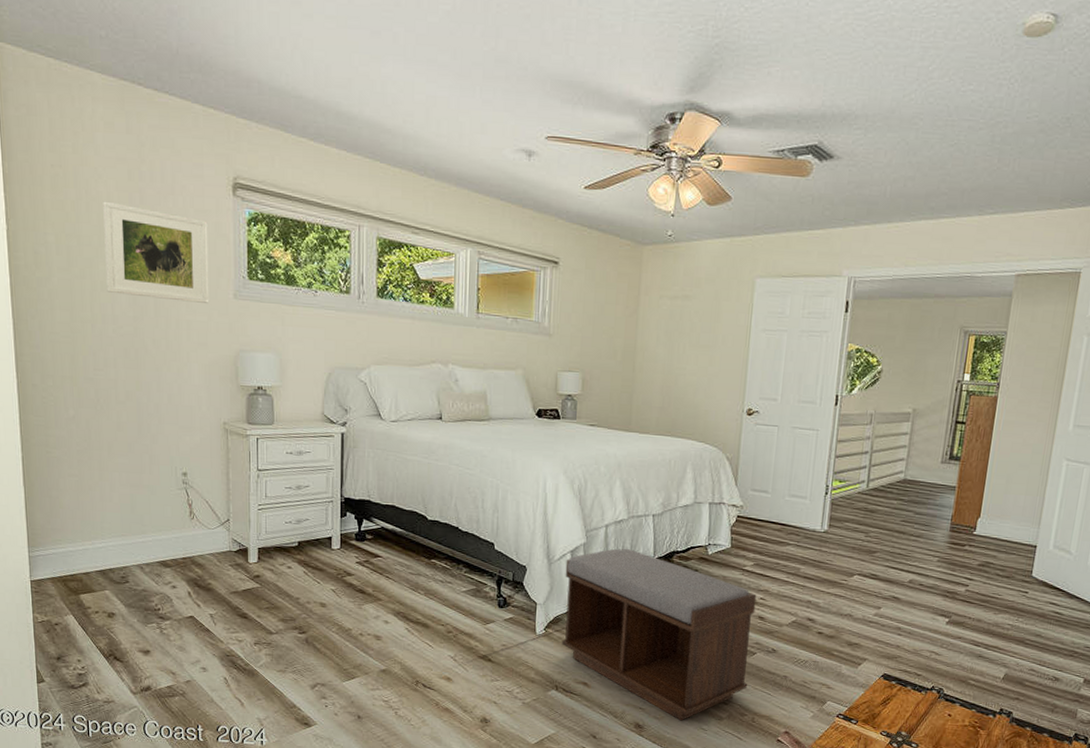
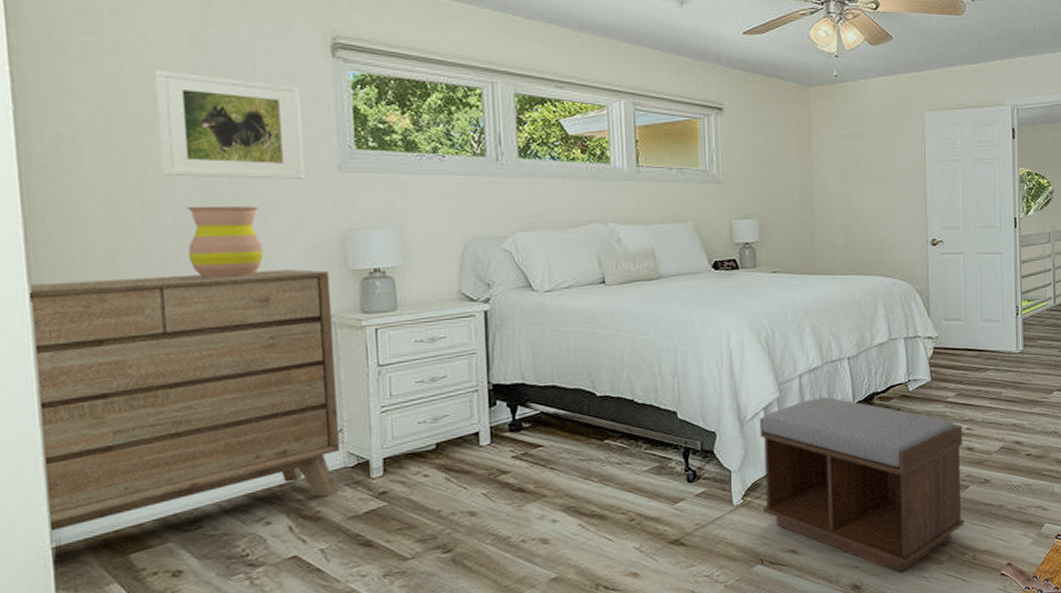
dresser: none [17,374,227,573] -> present [30,269,339,531]
vase: none [123,321,177,383] -> present [186,206,264,279]

